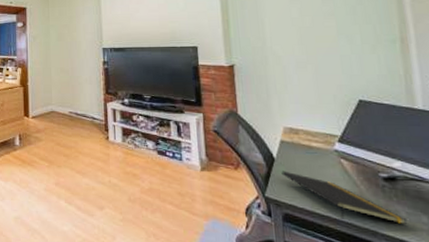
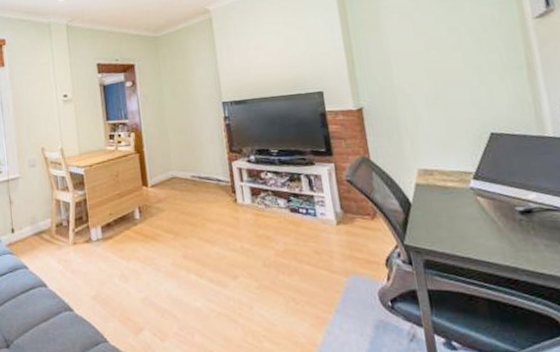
notepad: present [281,170,408,225] -> none [419,215,546,259]

